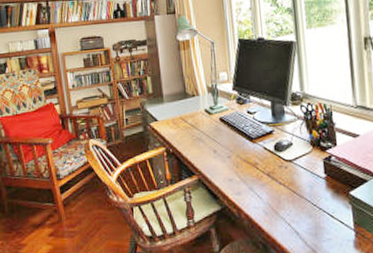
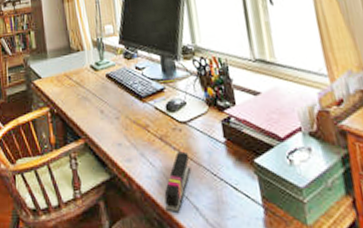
stapler: none [269,185,294,238] -> present [164,151,191,214]

